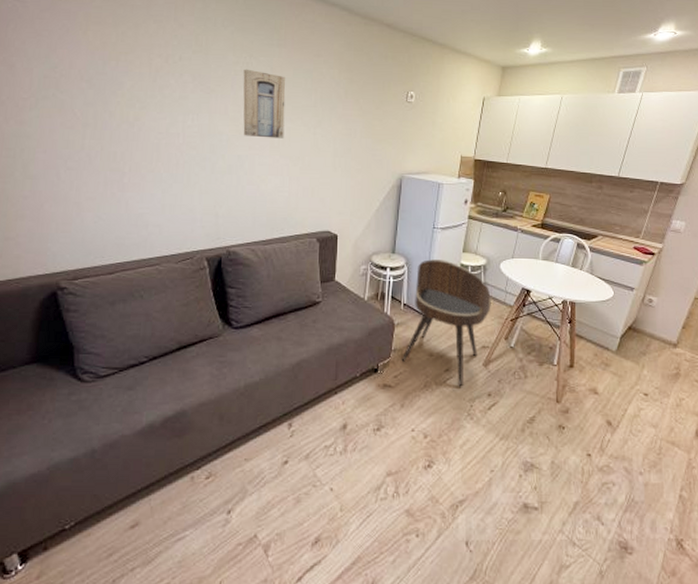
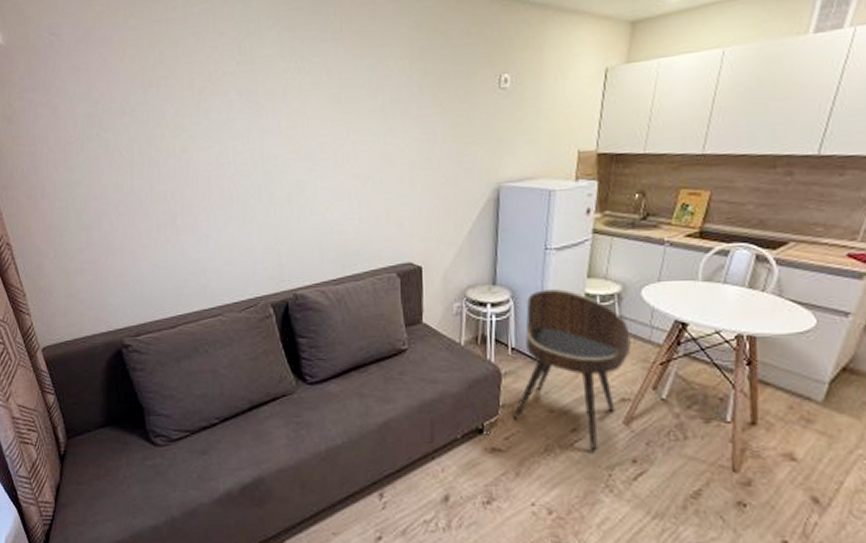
wall art: present [243,69,286,139] -> none [295,74,349,157]

